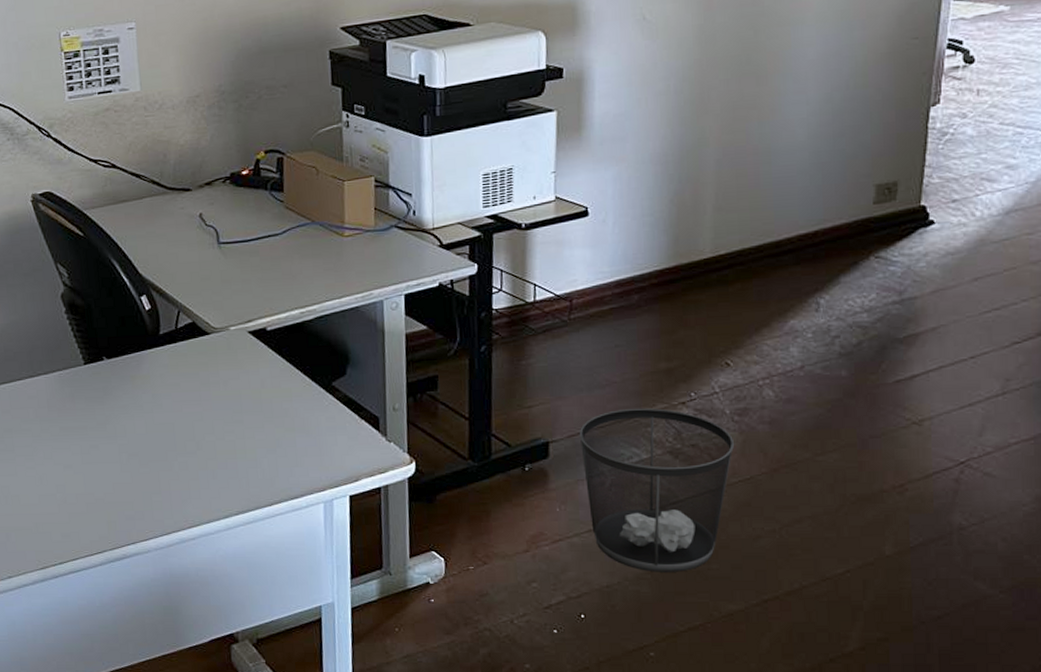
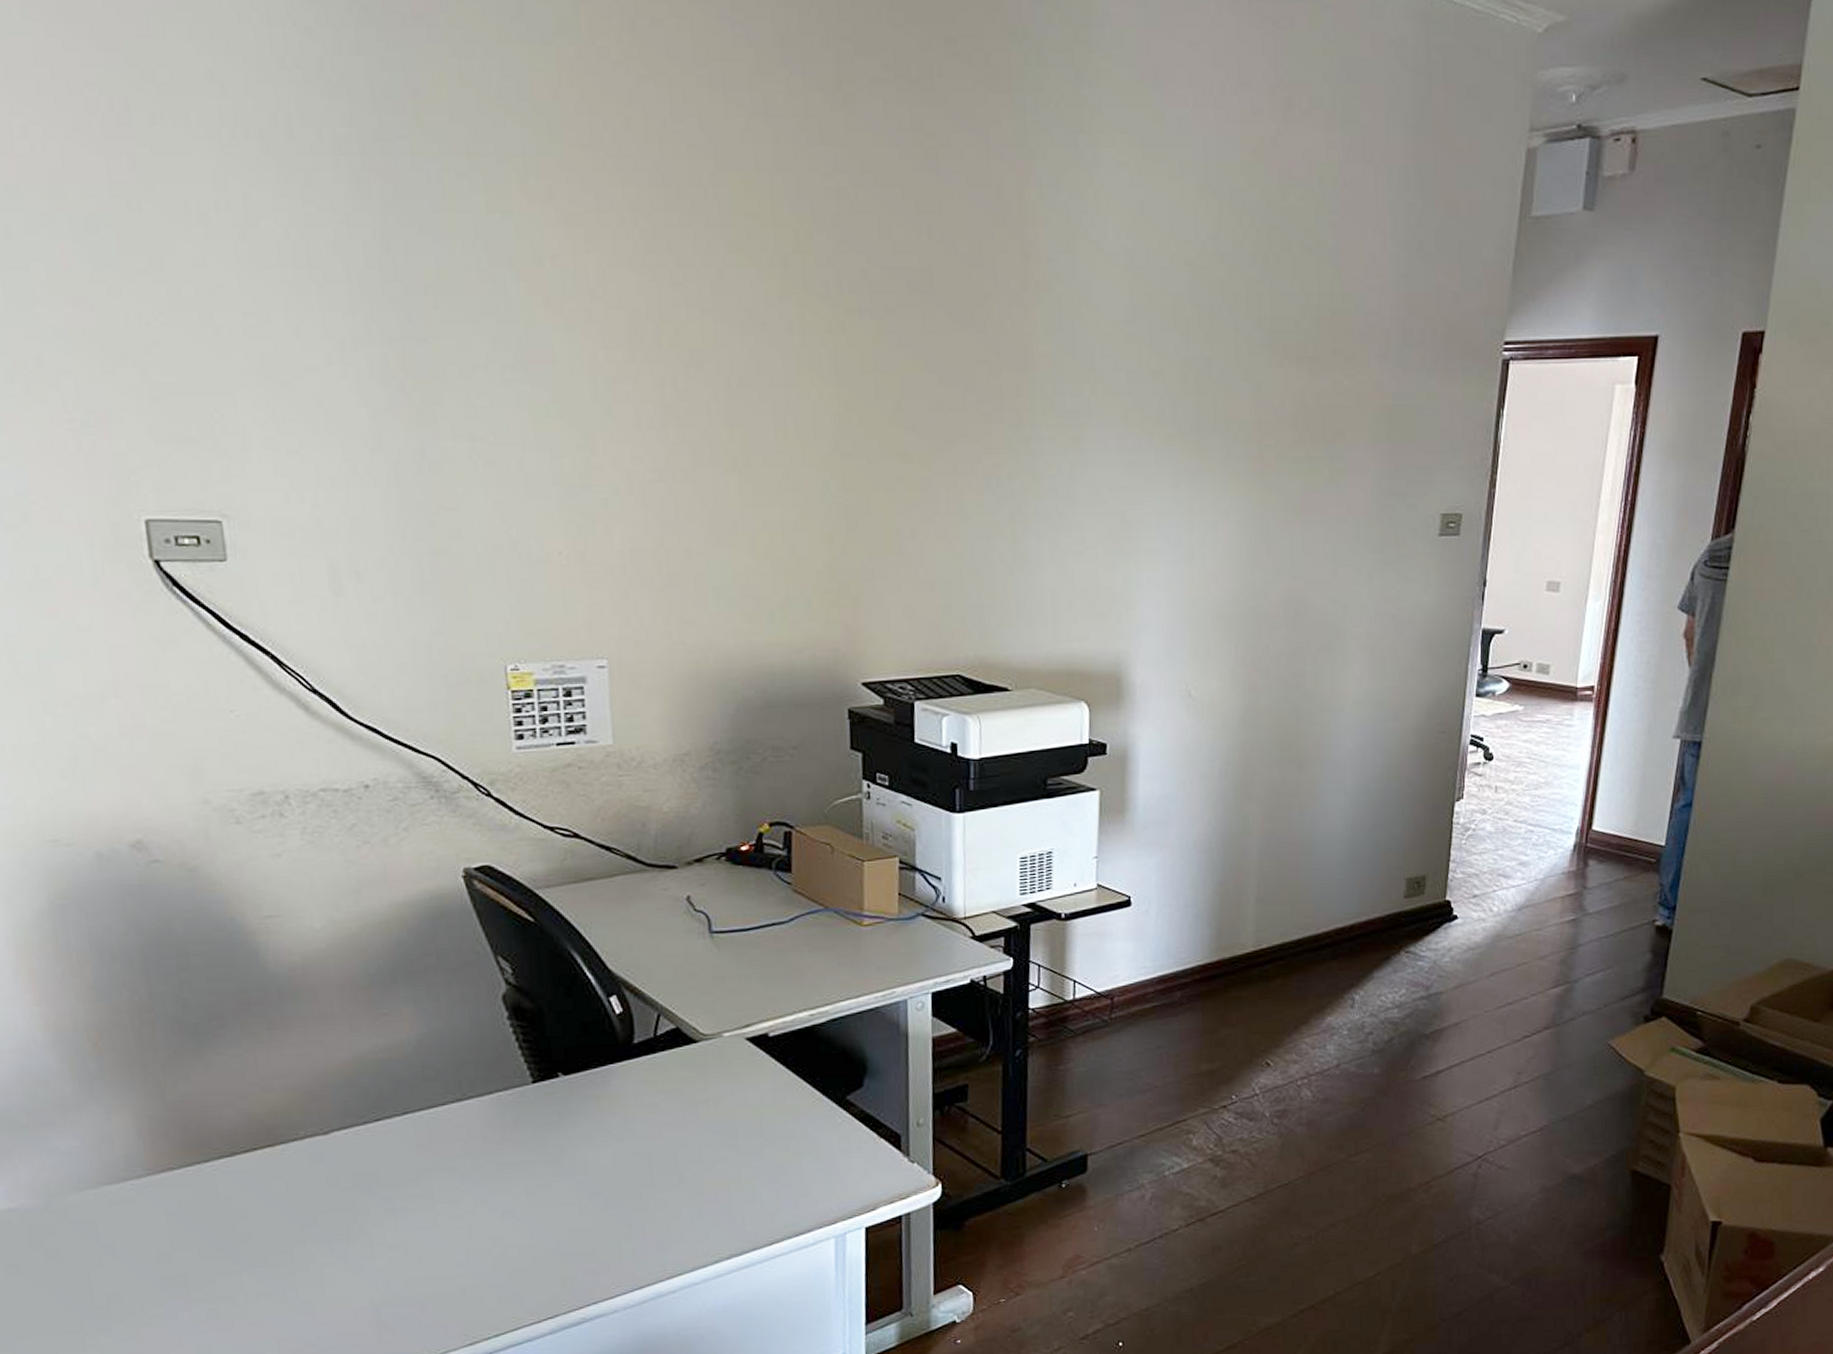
waste bin: present [579,407,735,572] -> none [1118,1113,1274,1290]

